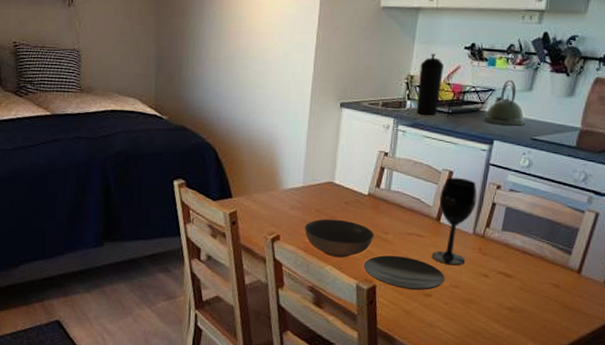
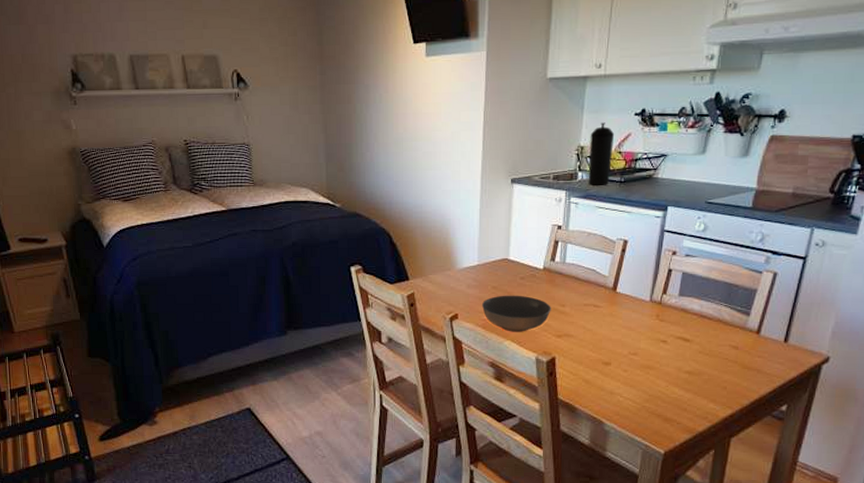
plate: present [364,255,445,290] -> none [542,328,624,359]
wine glass: present [432,178,478,266] -> none [610,247,653,333]
kettle: present [484,79,525,126] -> none [657,143,699,191]

